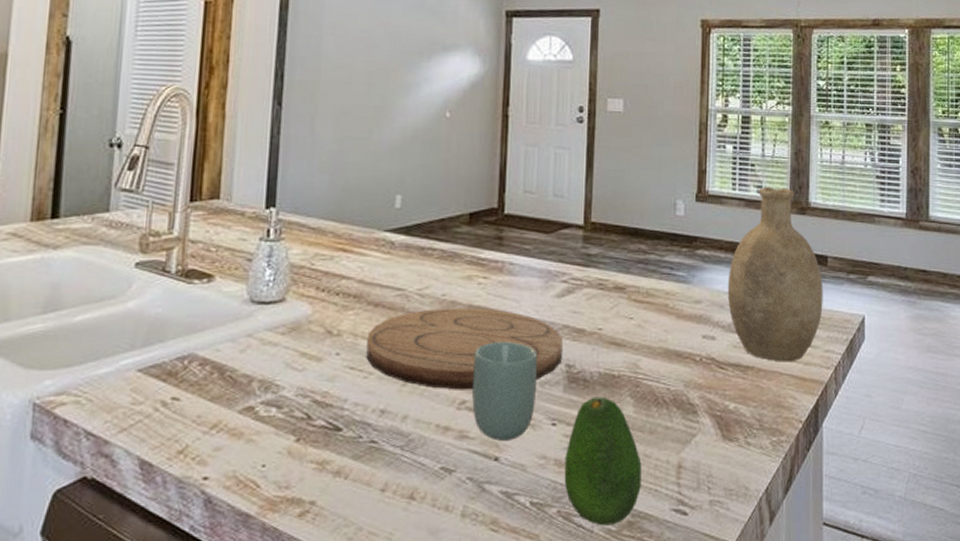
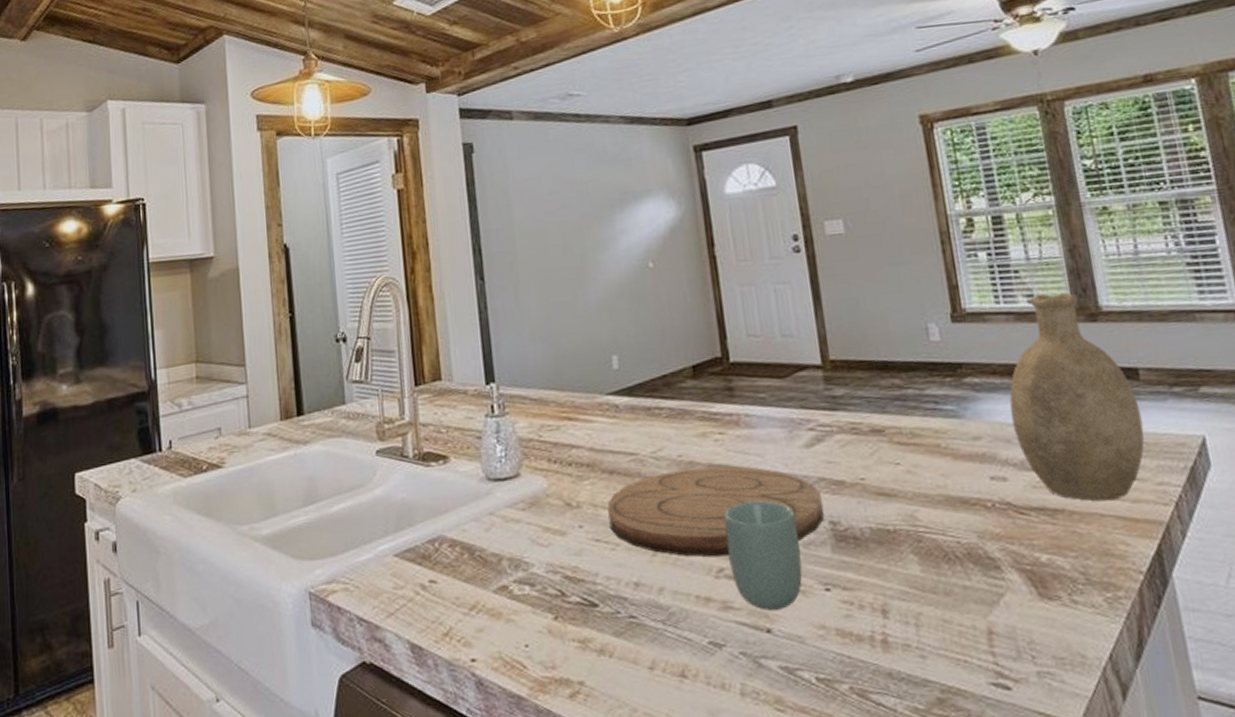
fruit: present [564,397,642,526] -> none [847,555,947,704]

